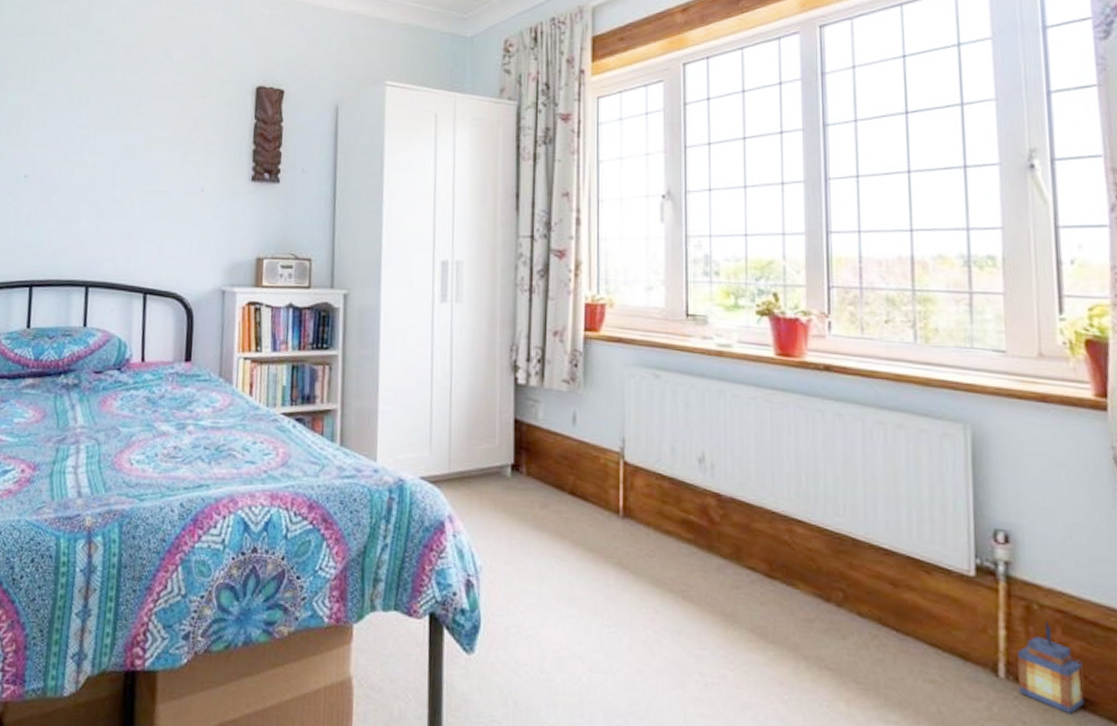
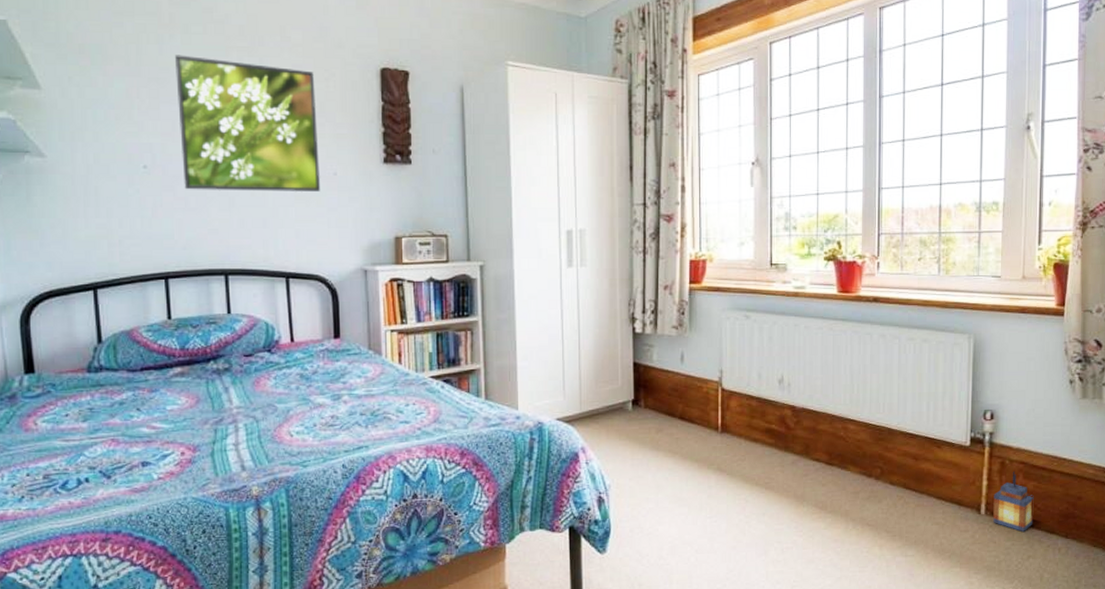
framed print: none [58,72,191,207] -> present [175,55,320,192]

